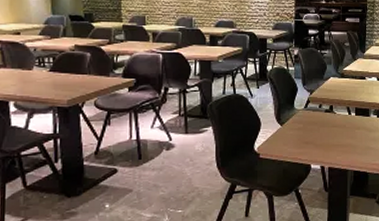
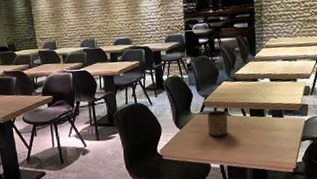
cup: none [311,107,333,135] -> present [207,110,228,137]

